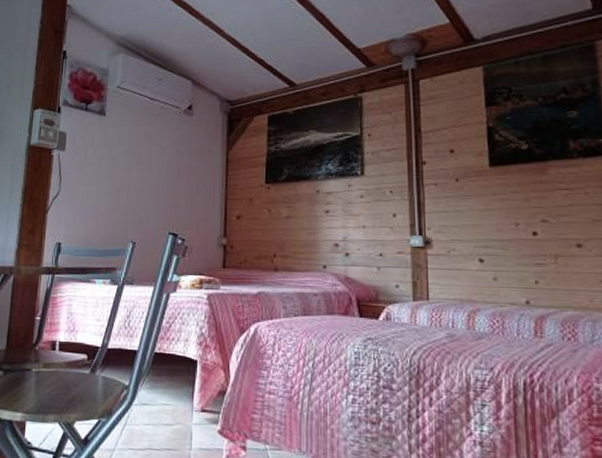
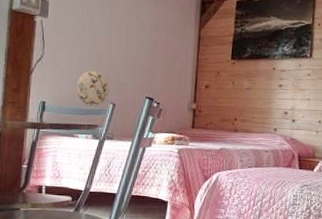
decorative plate: none [93,205,129,246] -> present [76,70,110,106]

